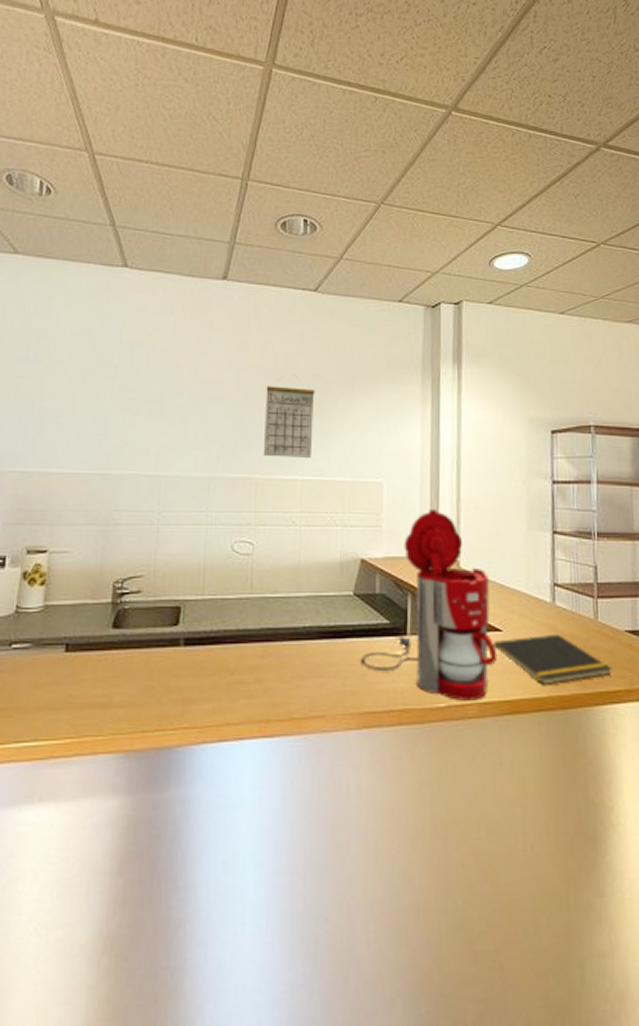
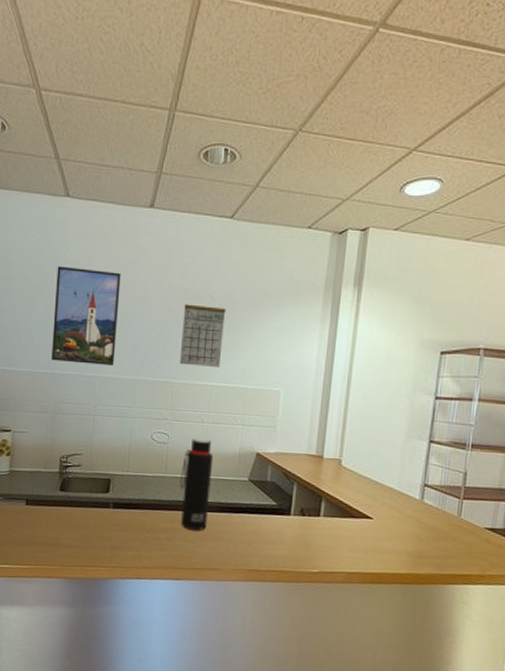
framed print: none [103,345,190,461] -> present [51,266,121,365]
water bottle: none [269,545,310,667] -> present [179,438,214,531]
coffee maker: present [361,508,498,701] -> none [251,415,367,570]
notepad: present [494,634,613,684] -> none [364,525,468,564]

